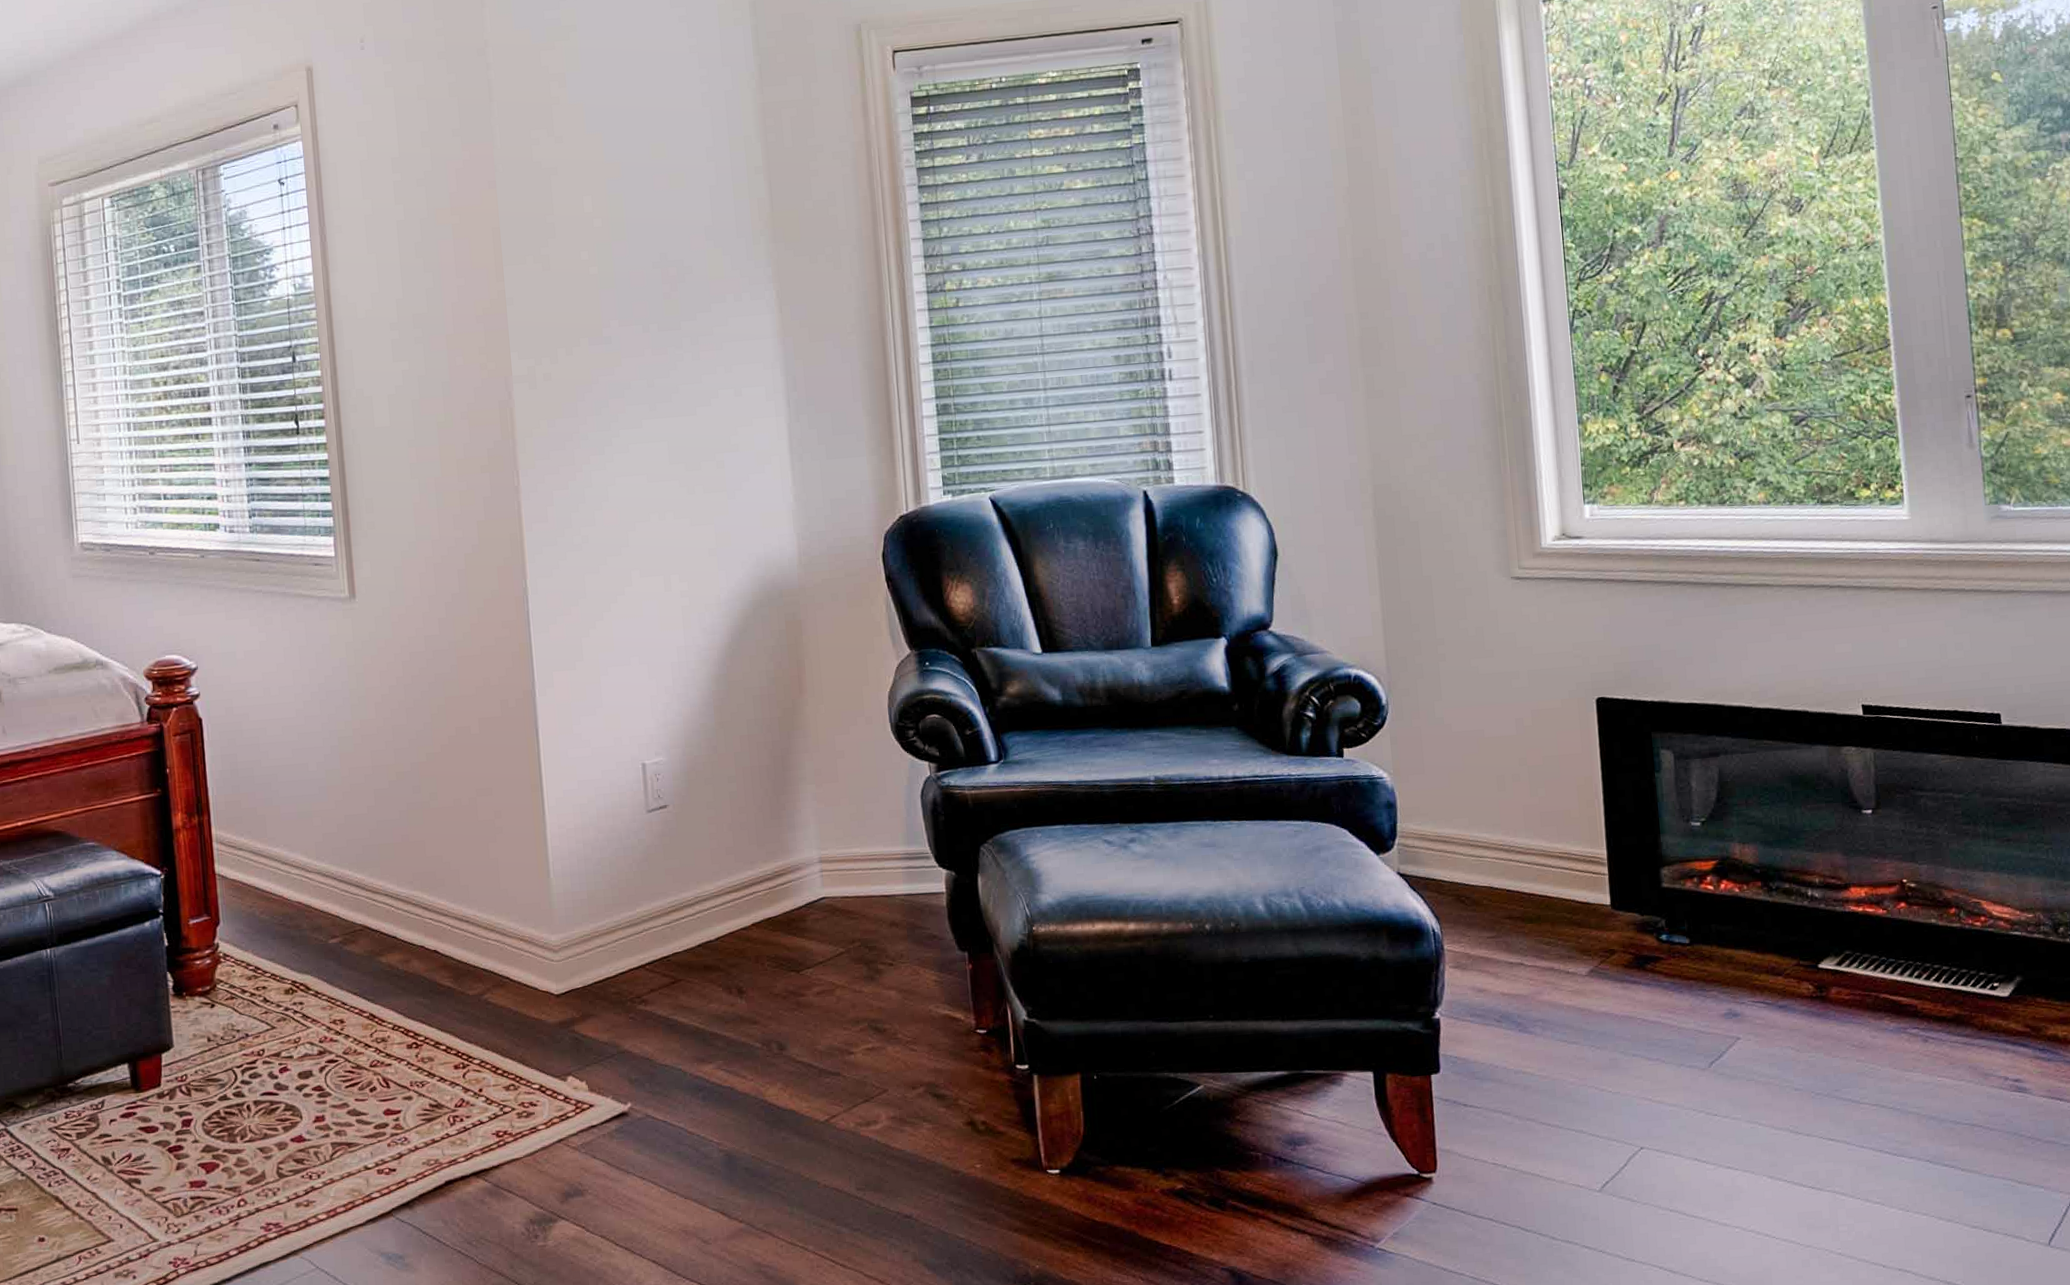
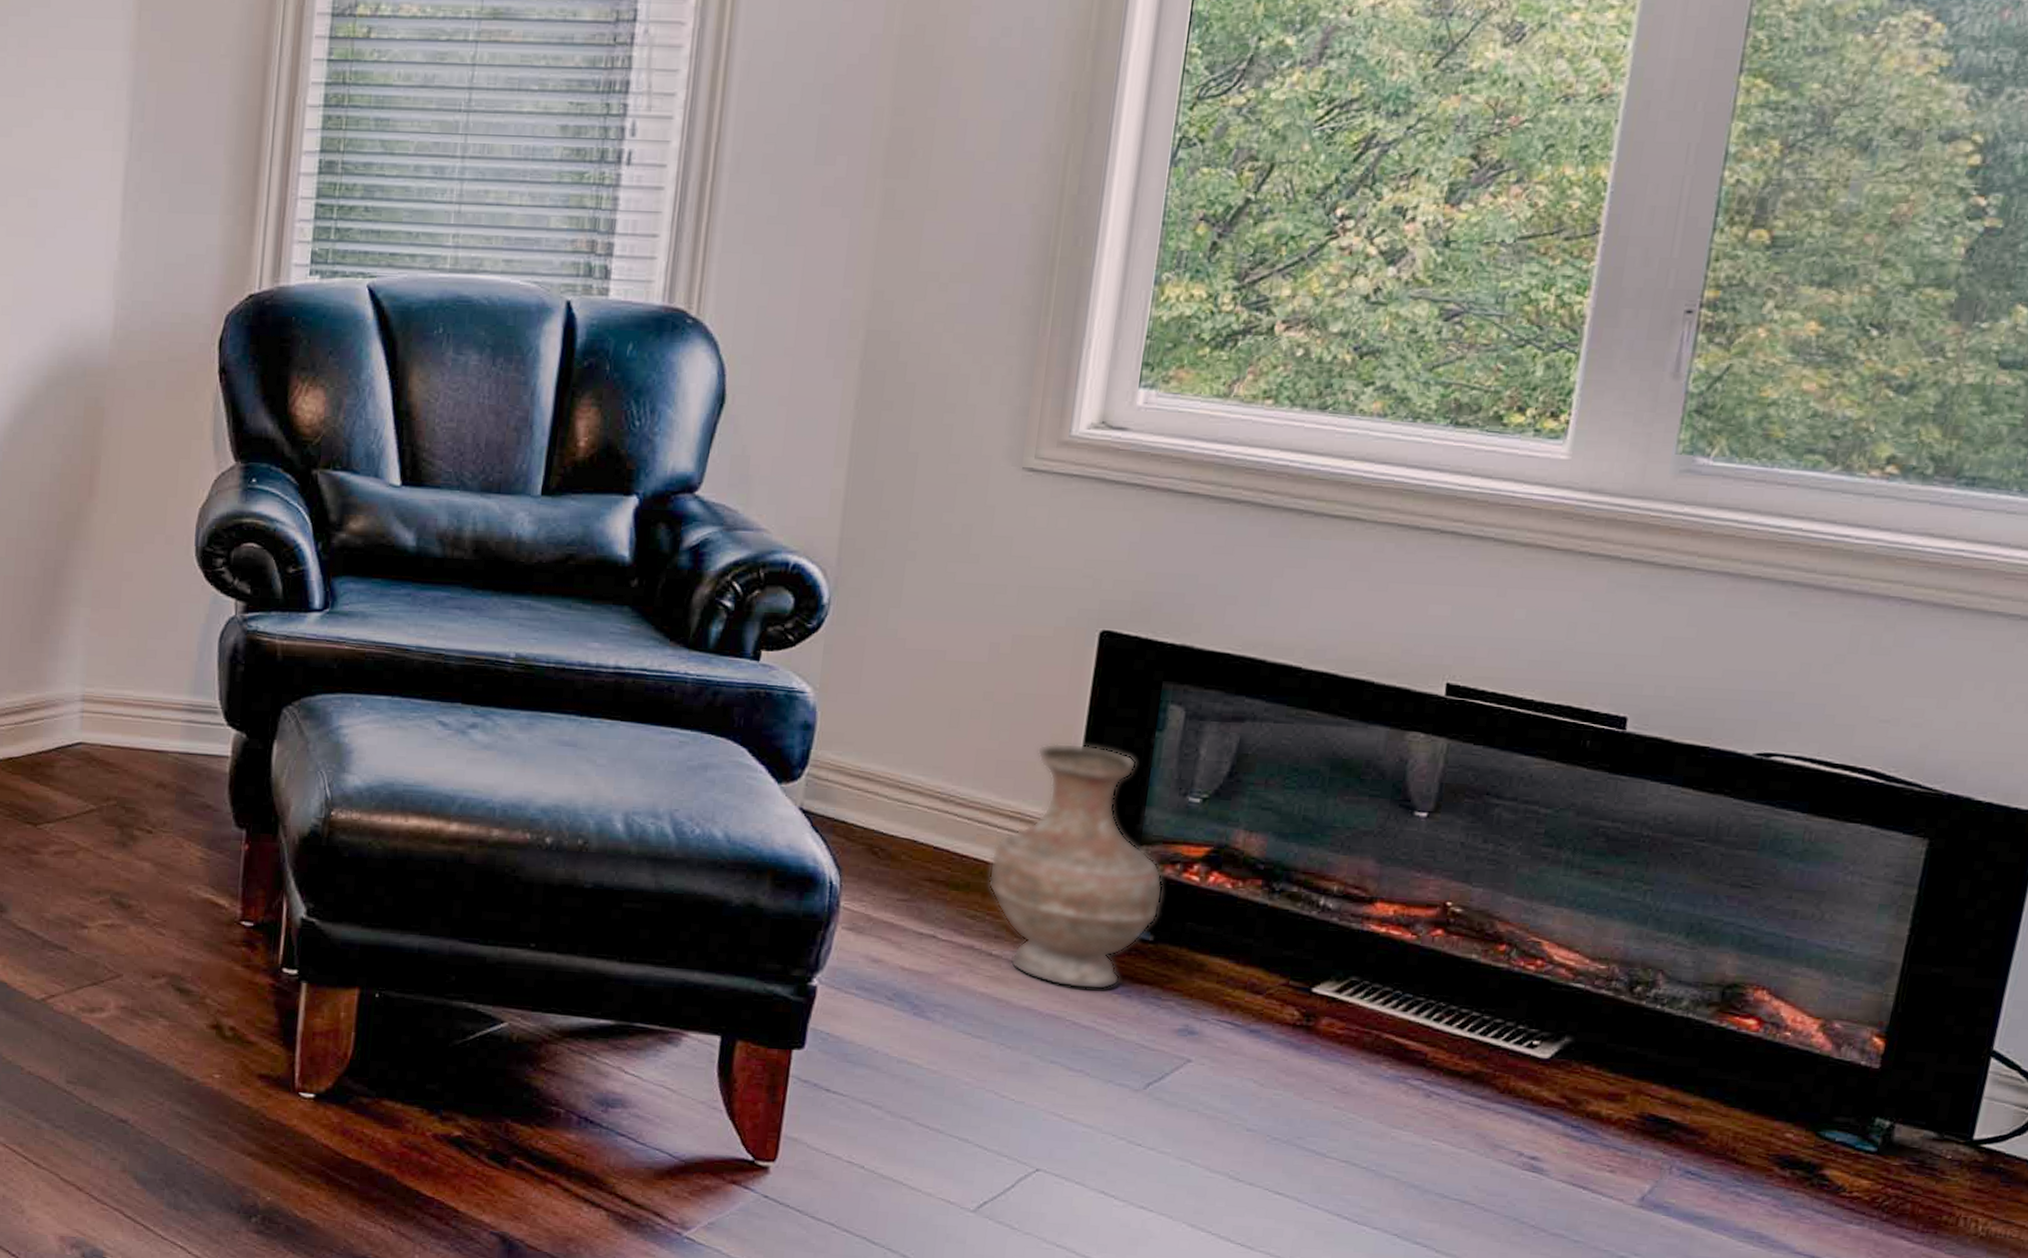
vase: none [1552,790,1689,992] -> present [988,742,1163,990]

